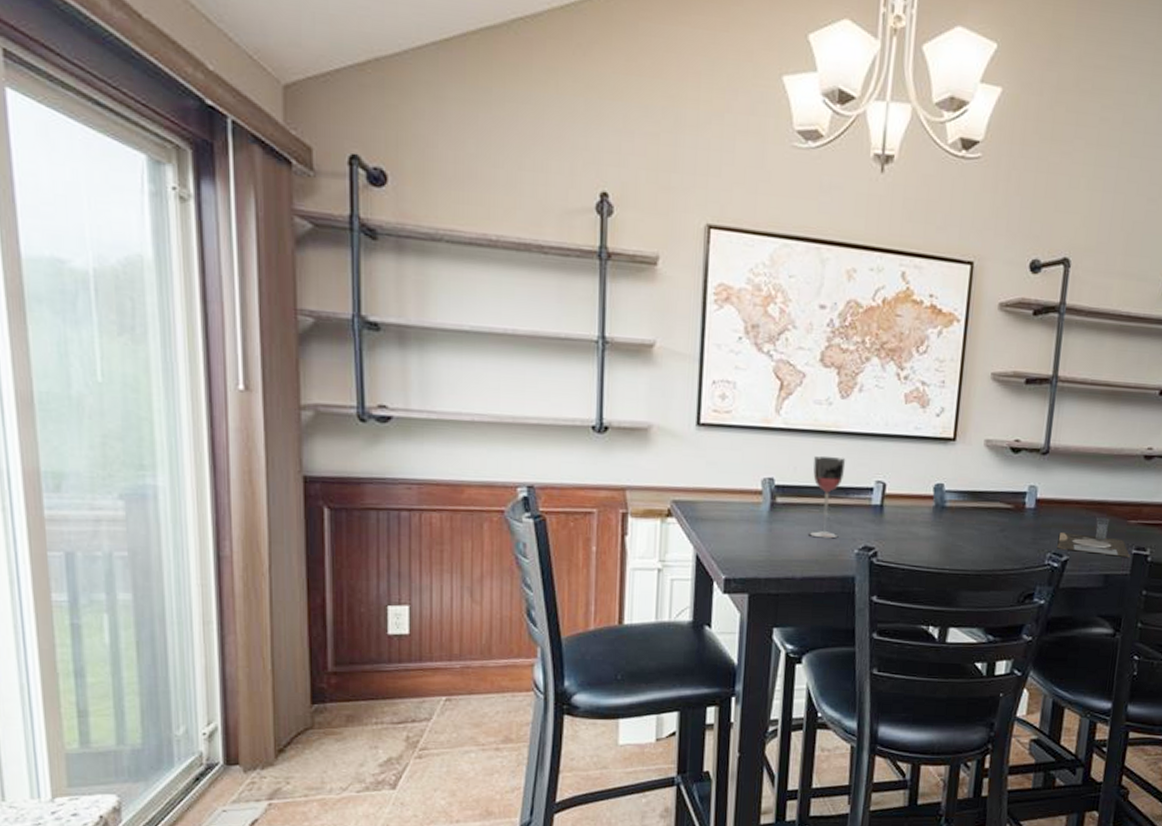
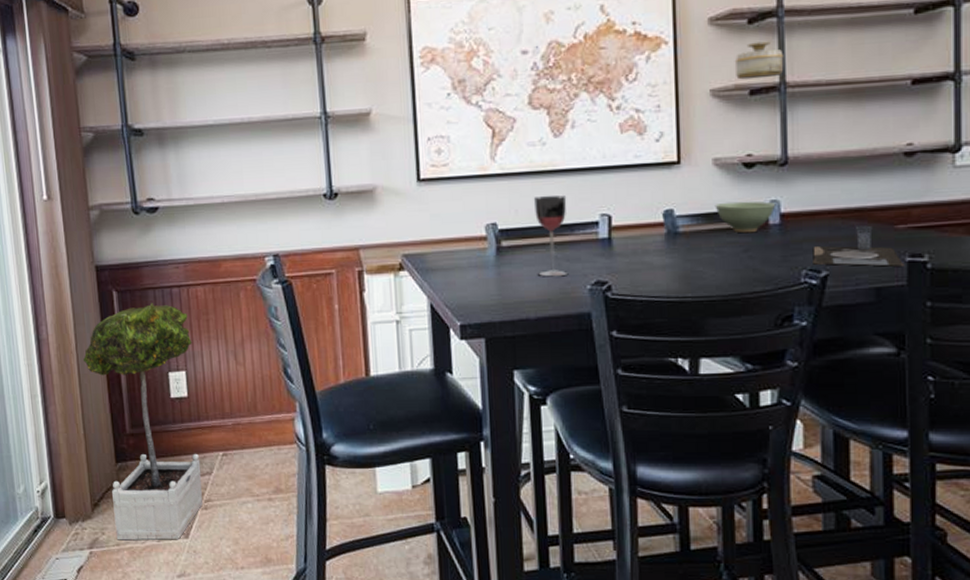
potted tree: none [277,526,420,791] -> present [82,303,203,541]
bowl: none [981,482,1034,514] -> present [715,201,776,233]
decorative jar: none [1015,333,1060,370] -> present [734,41,784,80]

